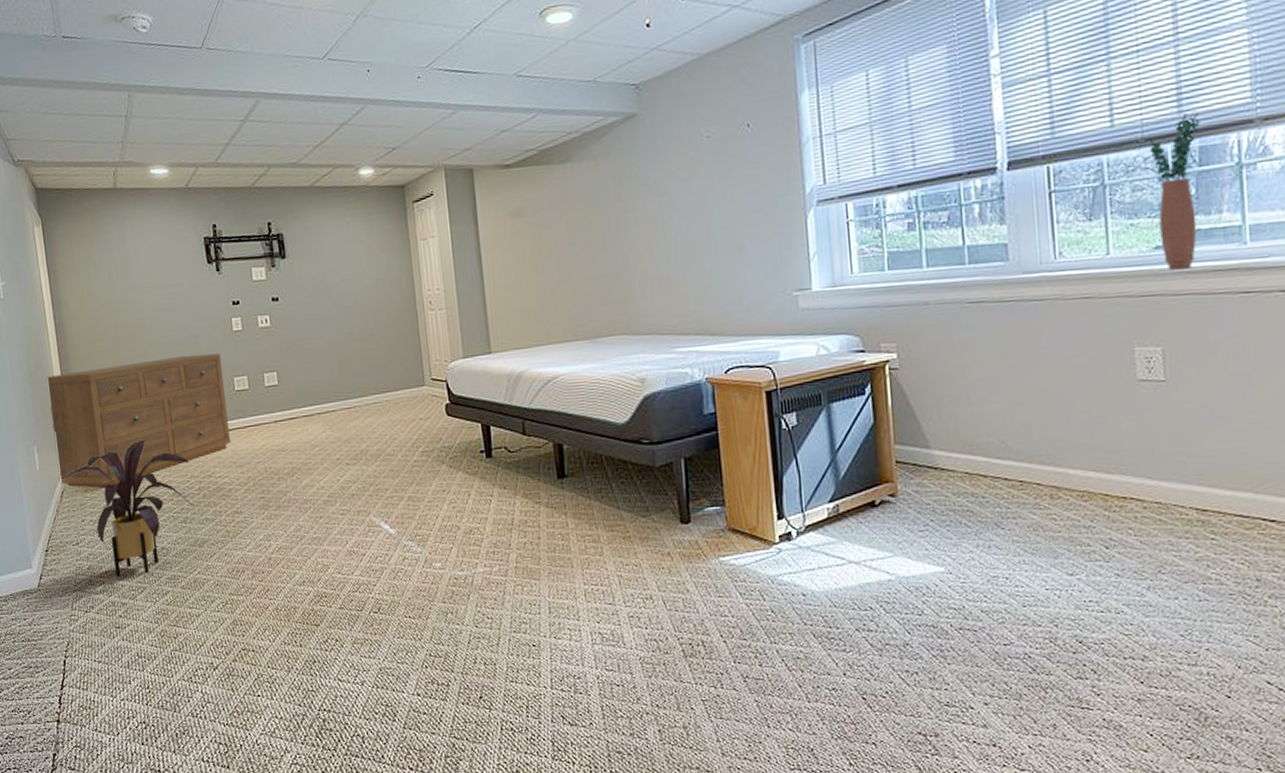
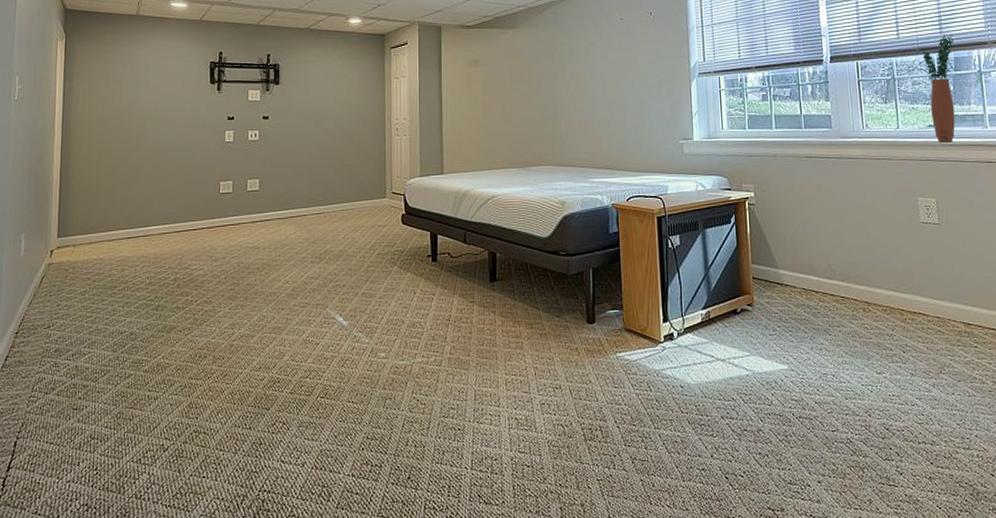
dresser: present [46,353,231,488] -> none [41,160,211,275]
house plant: present [61,439,194,577] -> none [44,232,168,360]

